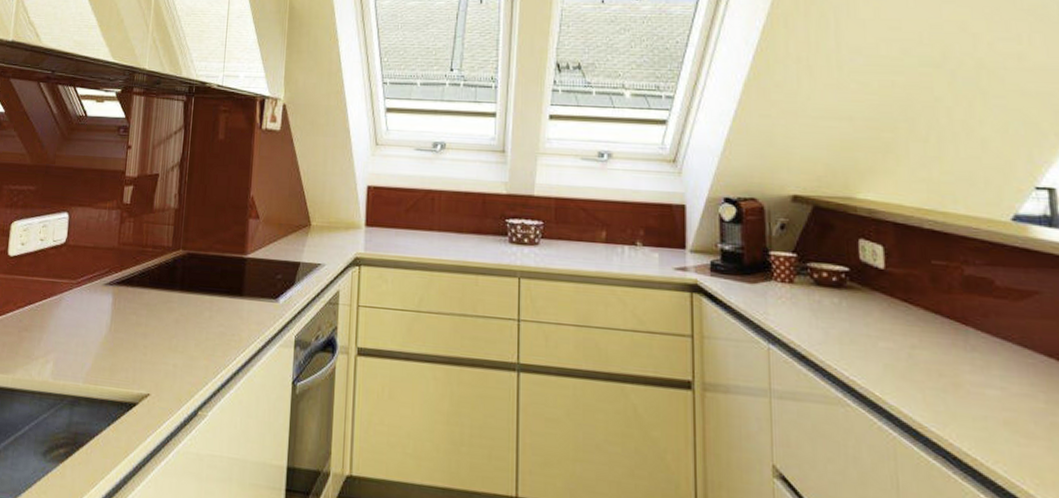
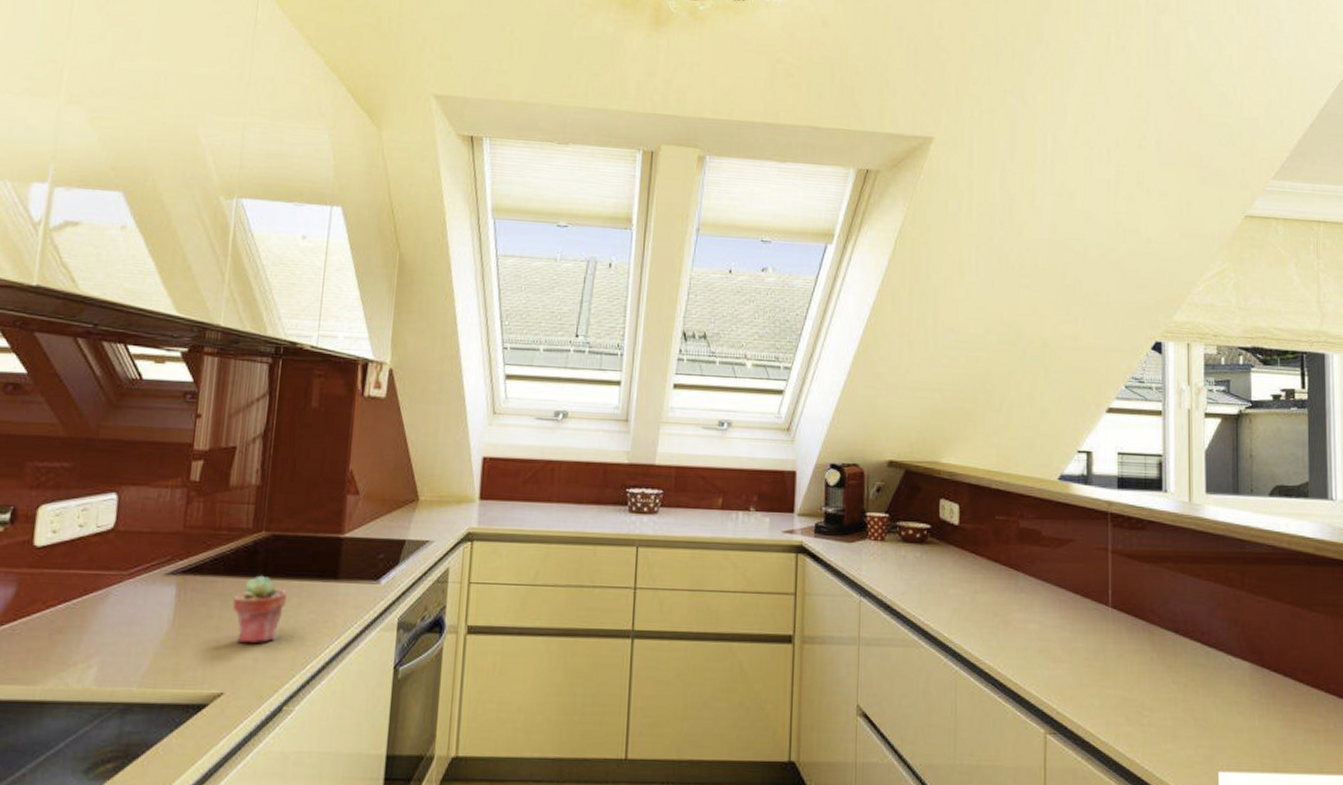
potted succulent: none [156,289,200,352] -> present [232,575,287,644]

